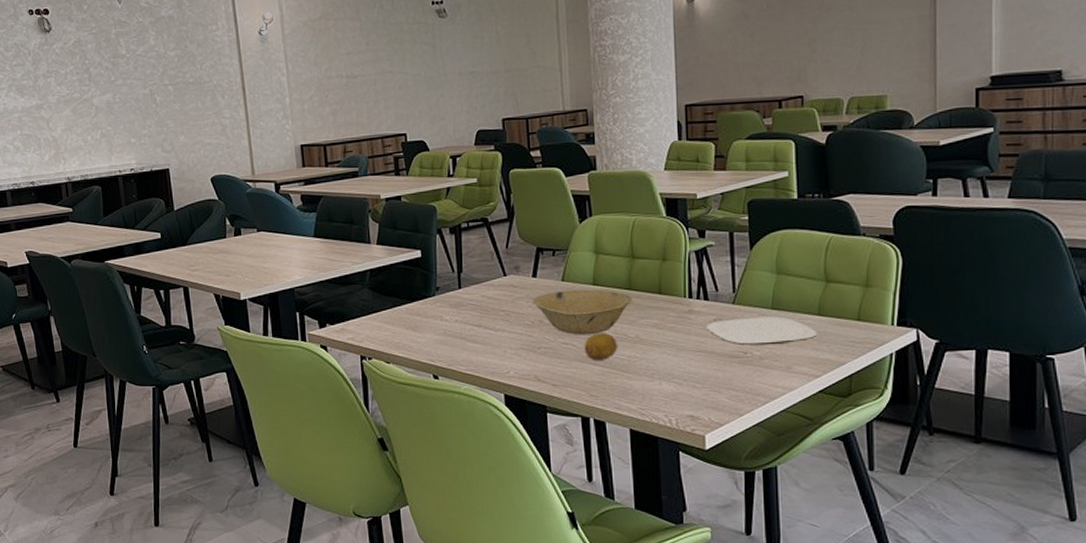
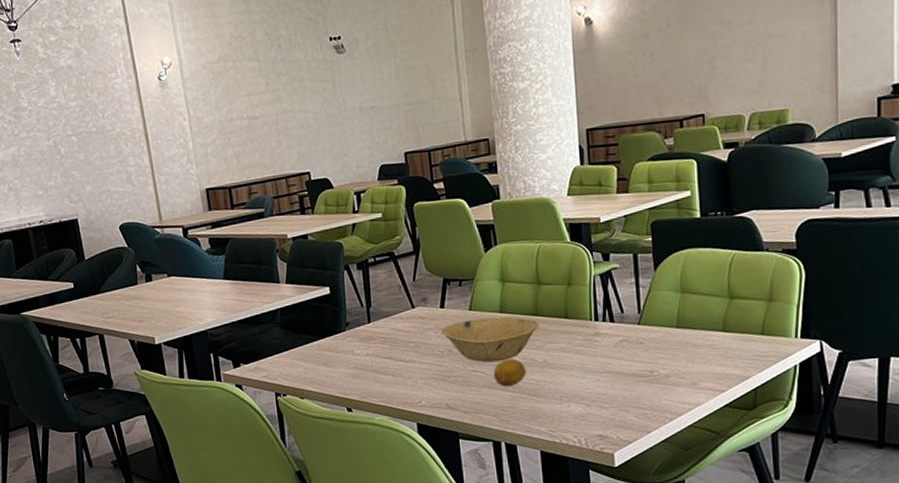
plate: present [706,316,818,346] -> none [612,334,723,365]

